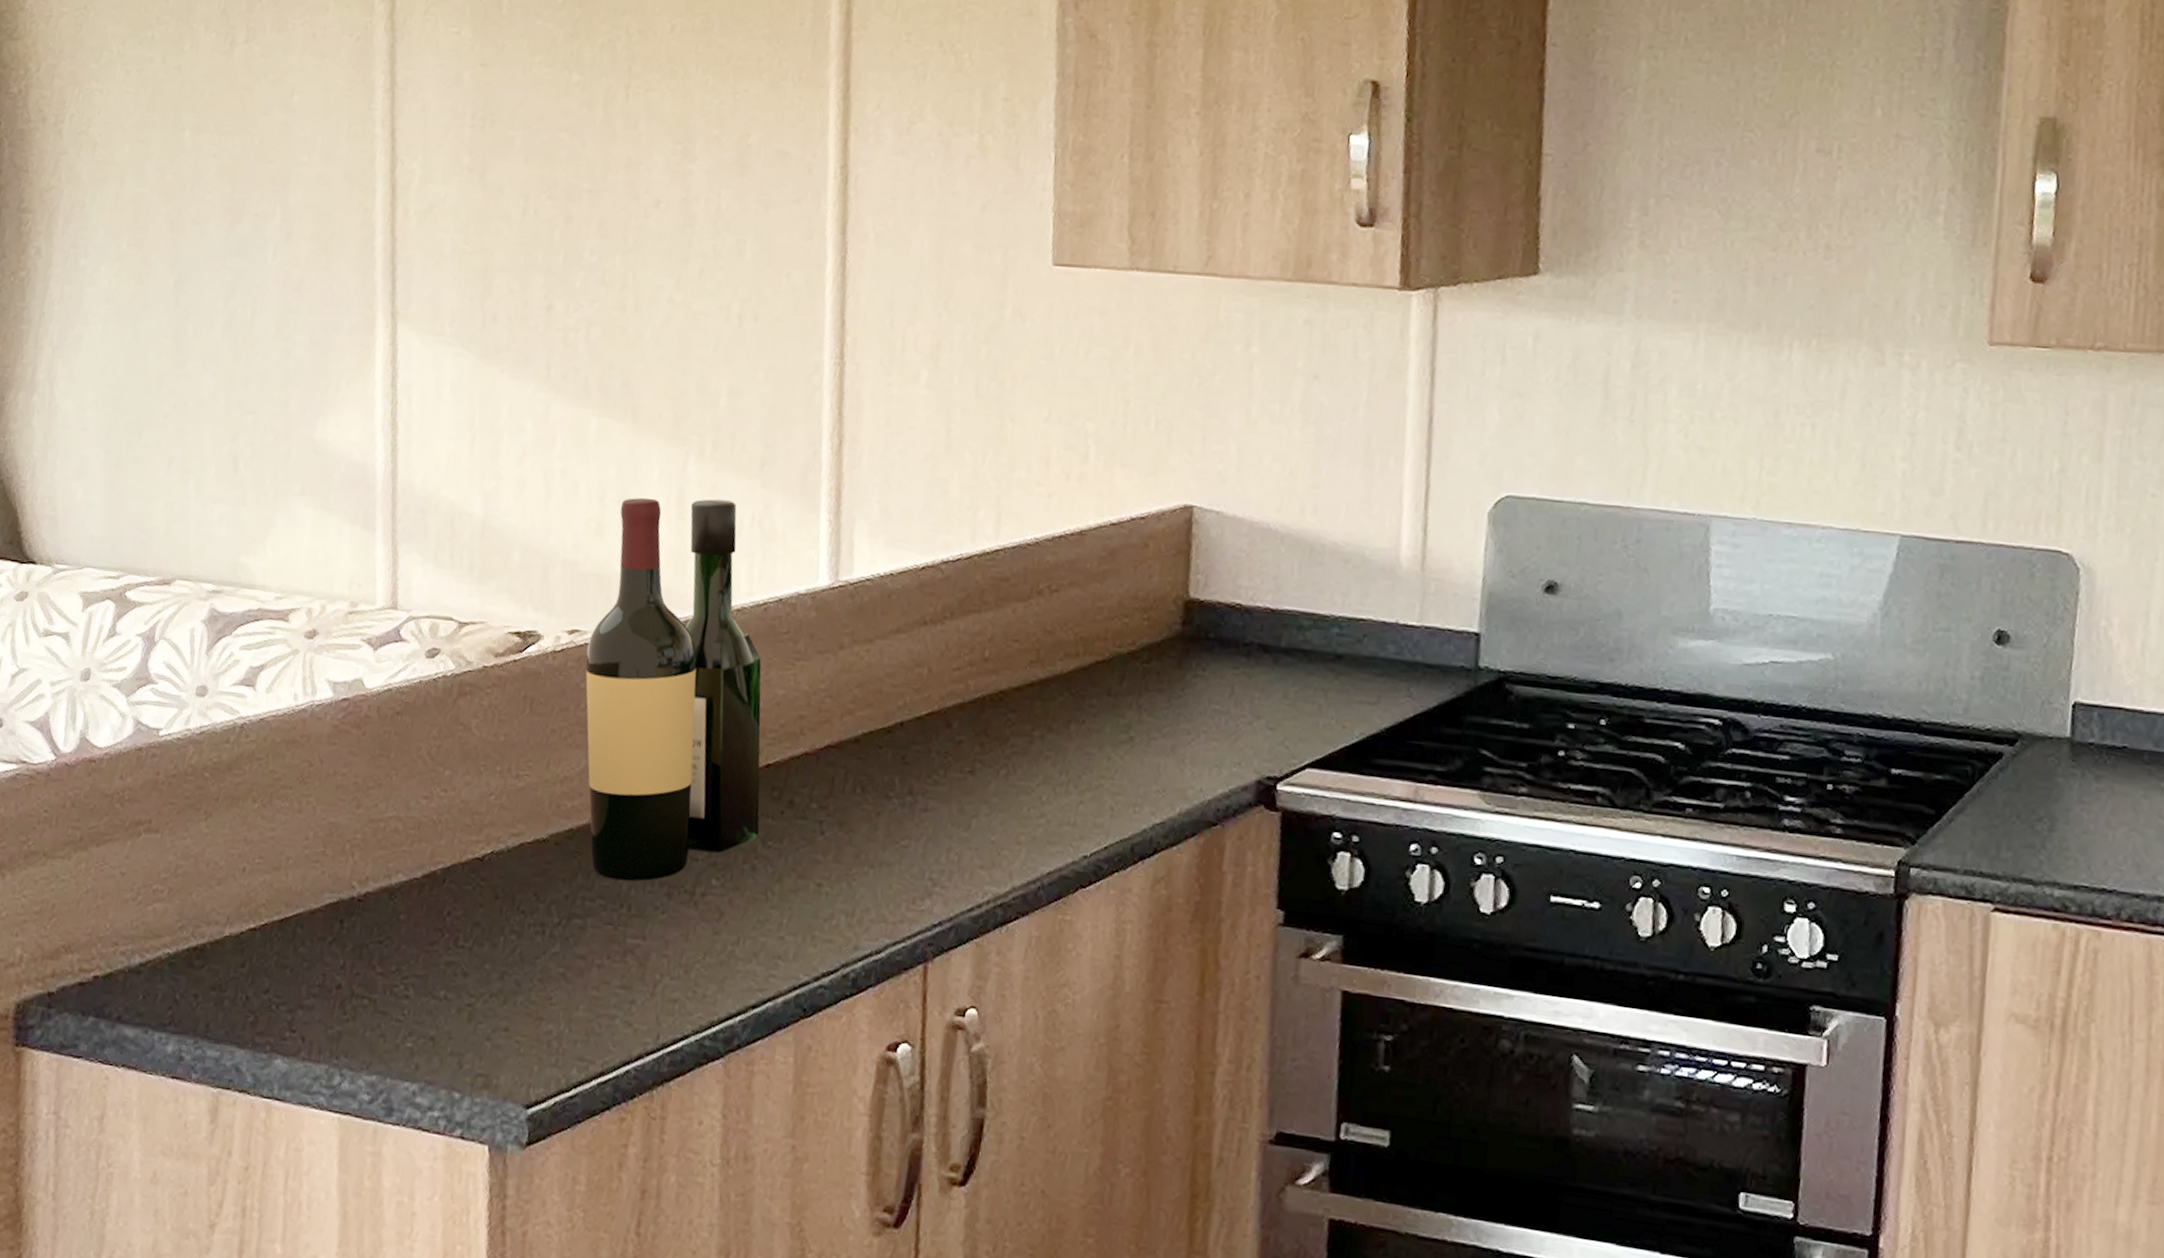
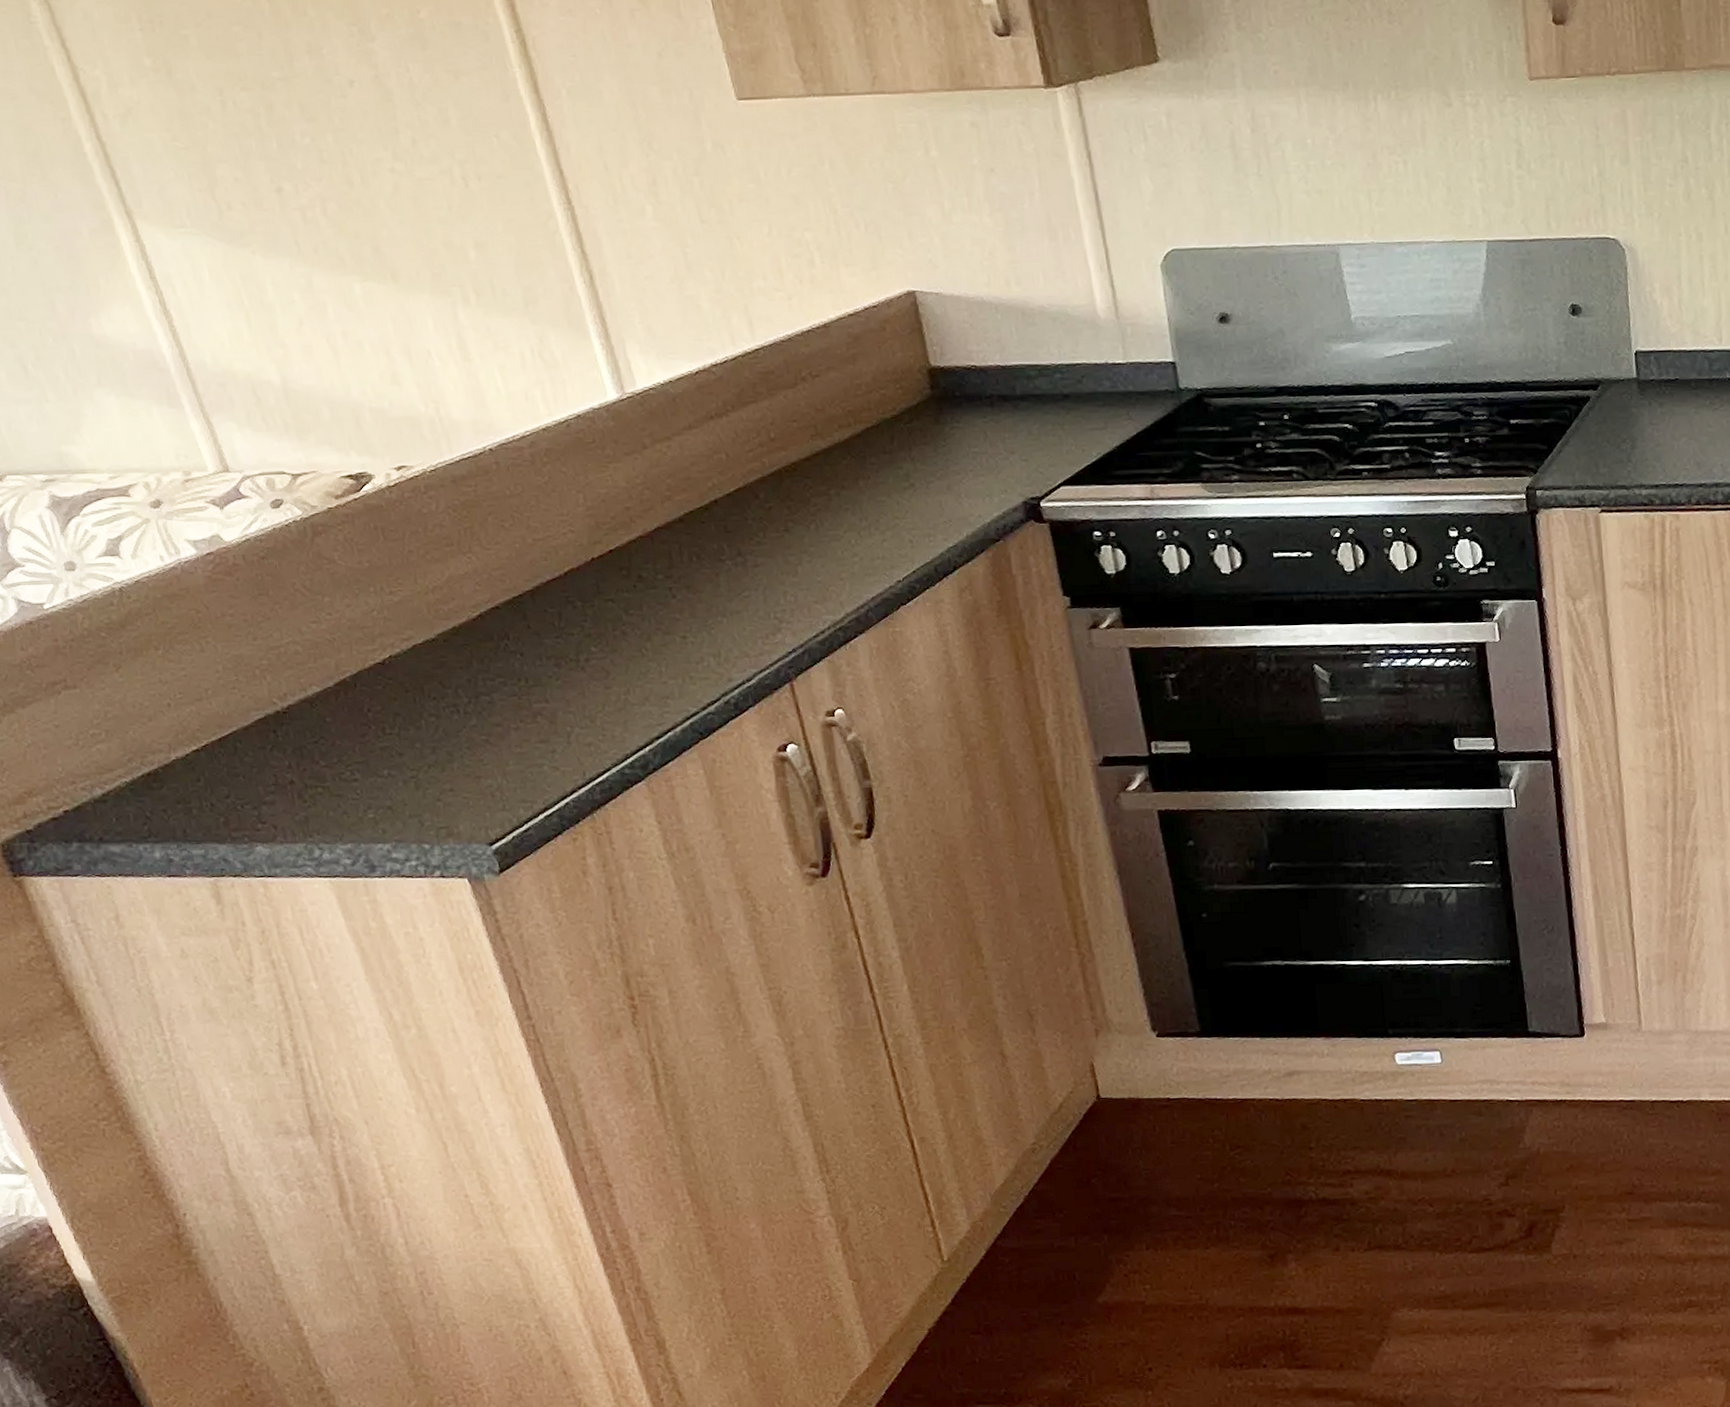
wine bottle: present [585,497,697,882] -> none [407,346,565,661]
bottle: present [685,499,762,853] -> none [471,339,620,627]

